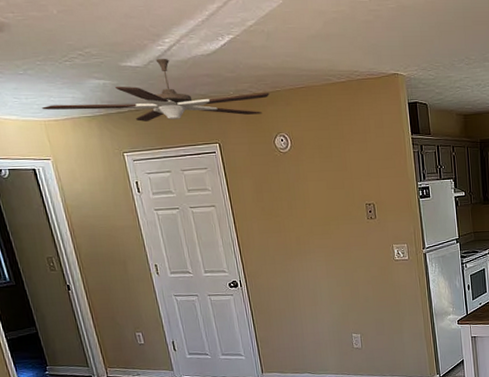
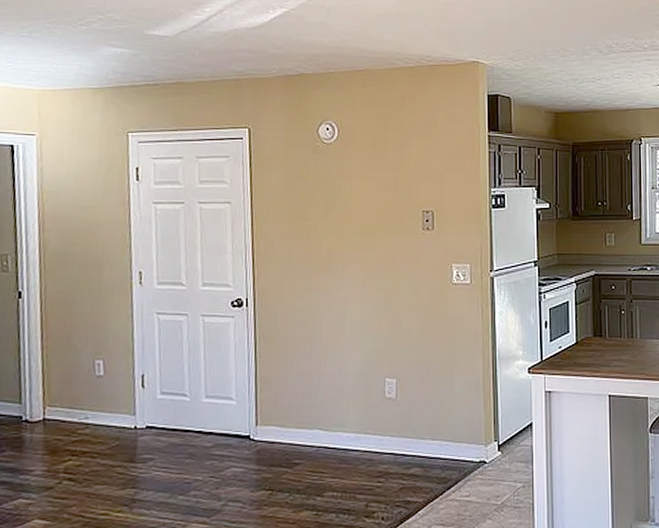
ceiling fan: present [41,58,270,122] -> none [39,28,320,98]

